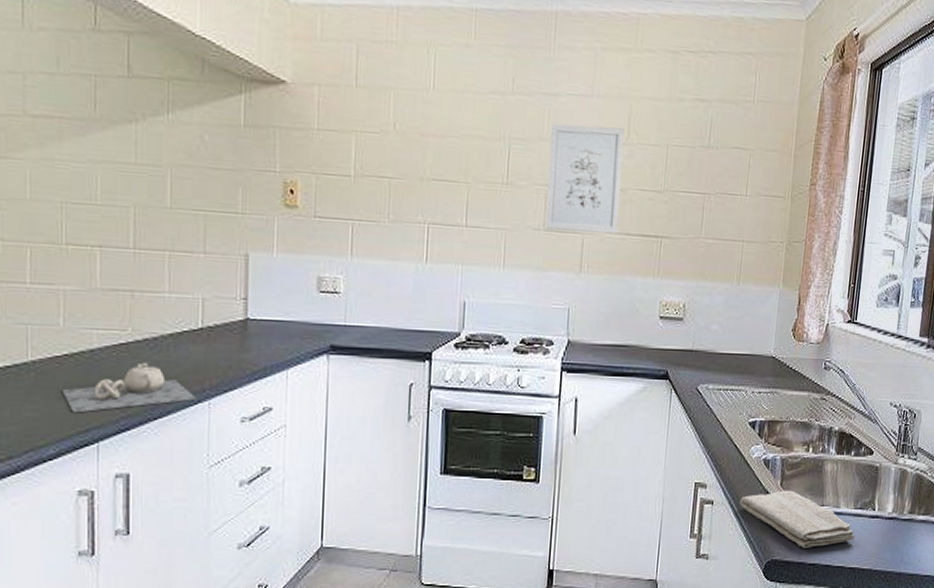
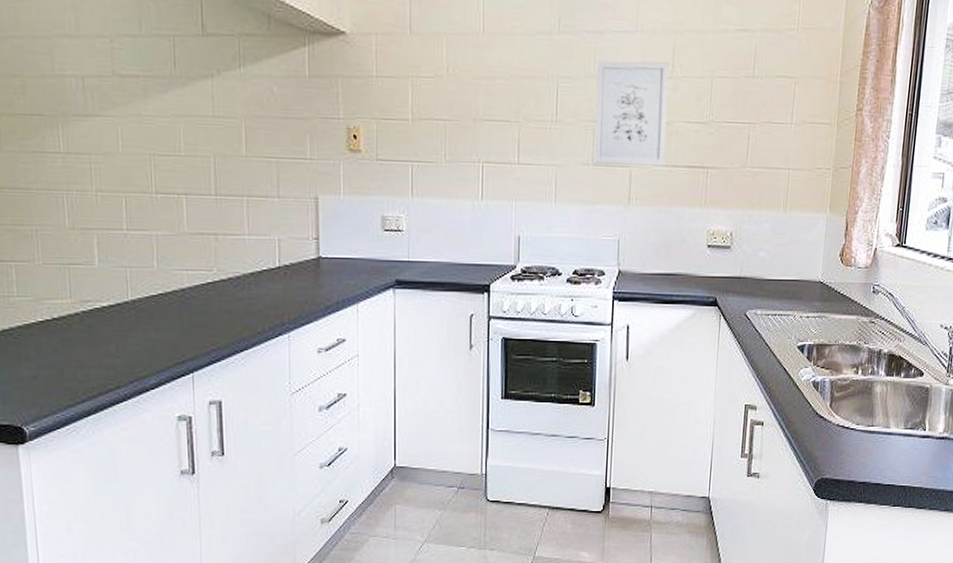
teapot: present [61,362,196,413] -> none [159,299,277,347]
washcloth: present [739,490,855,549] -> none [789,411,905,468]

